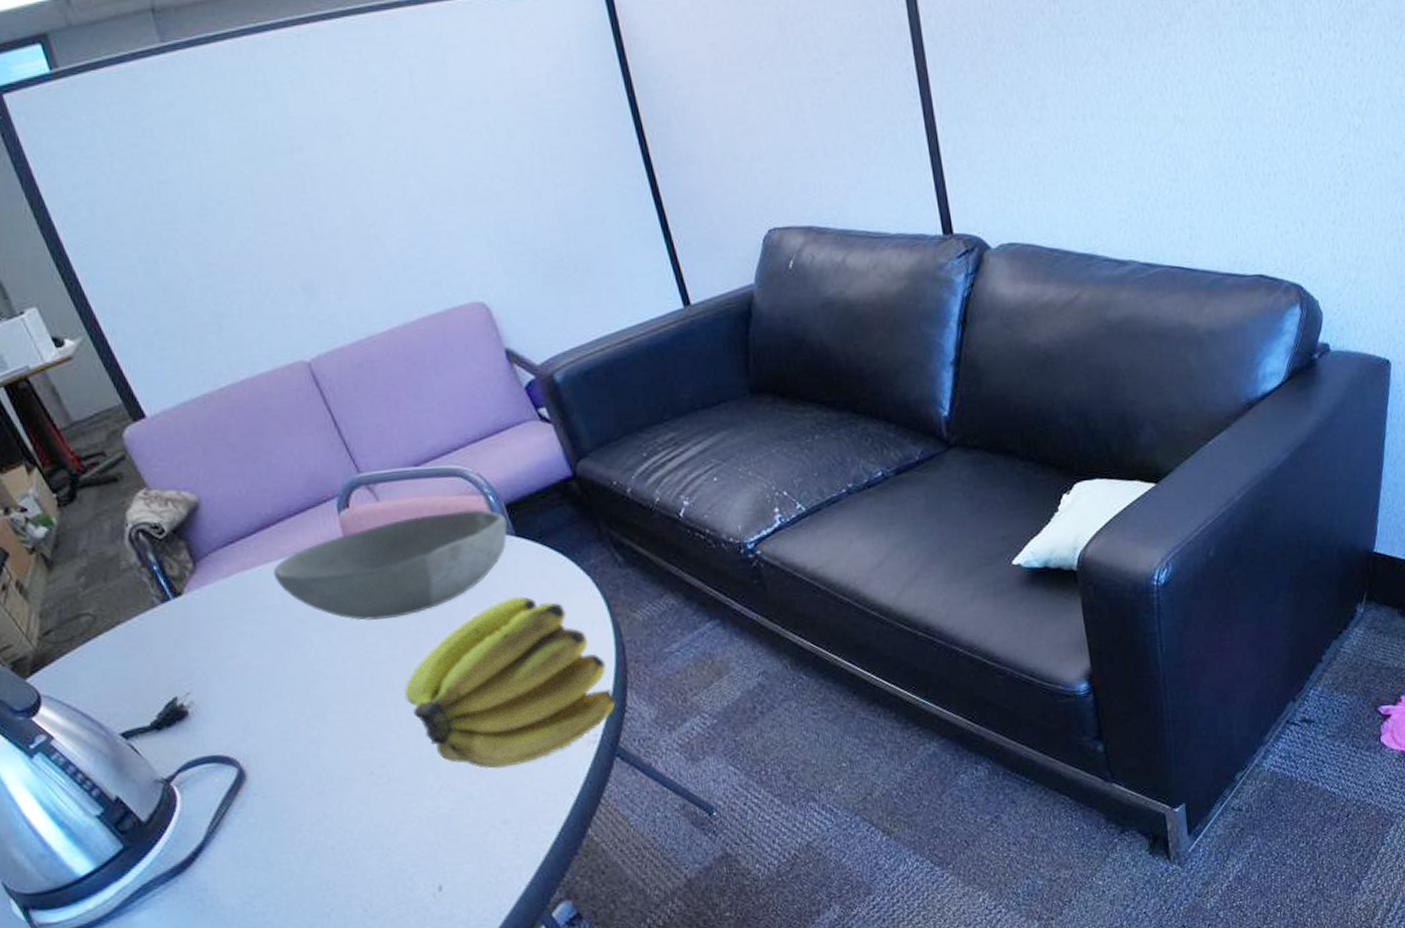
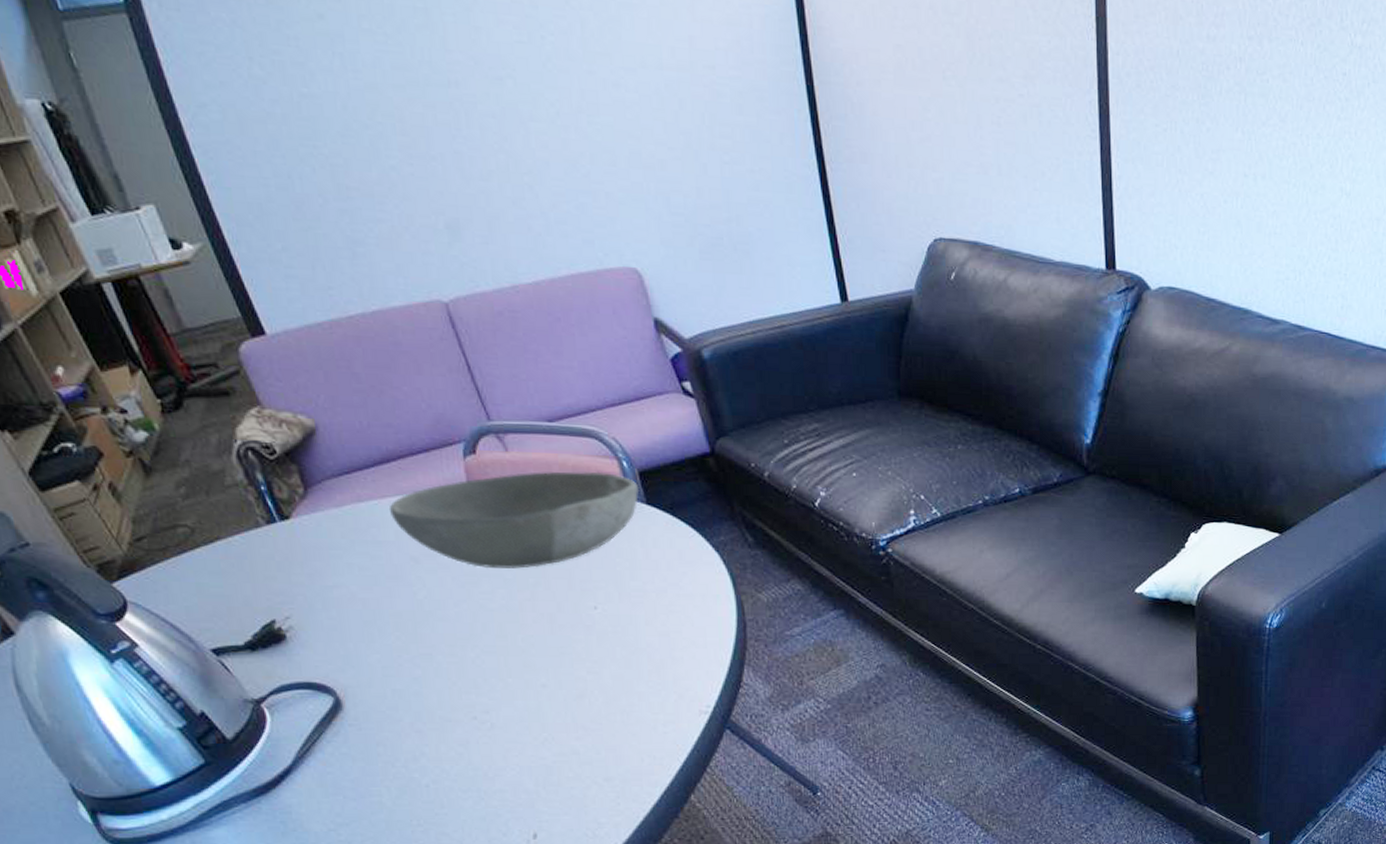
banana: present [404,596,616,769] -> none [515,562,731,727]

